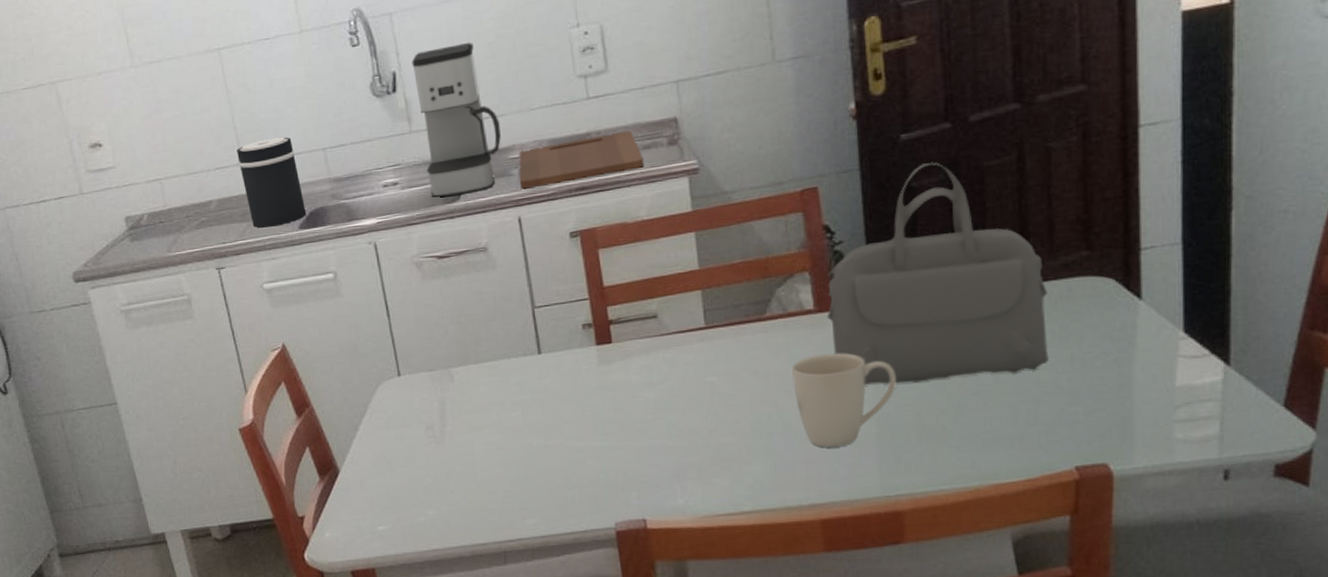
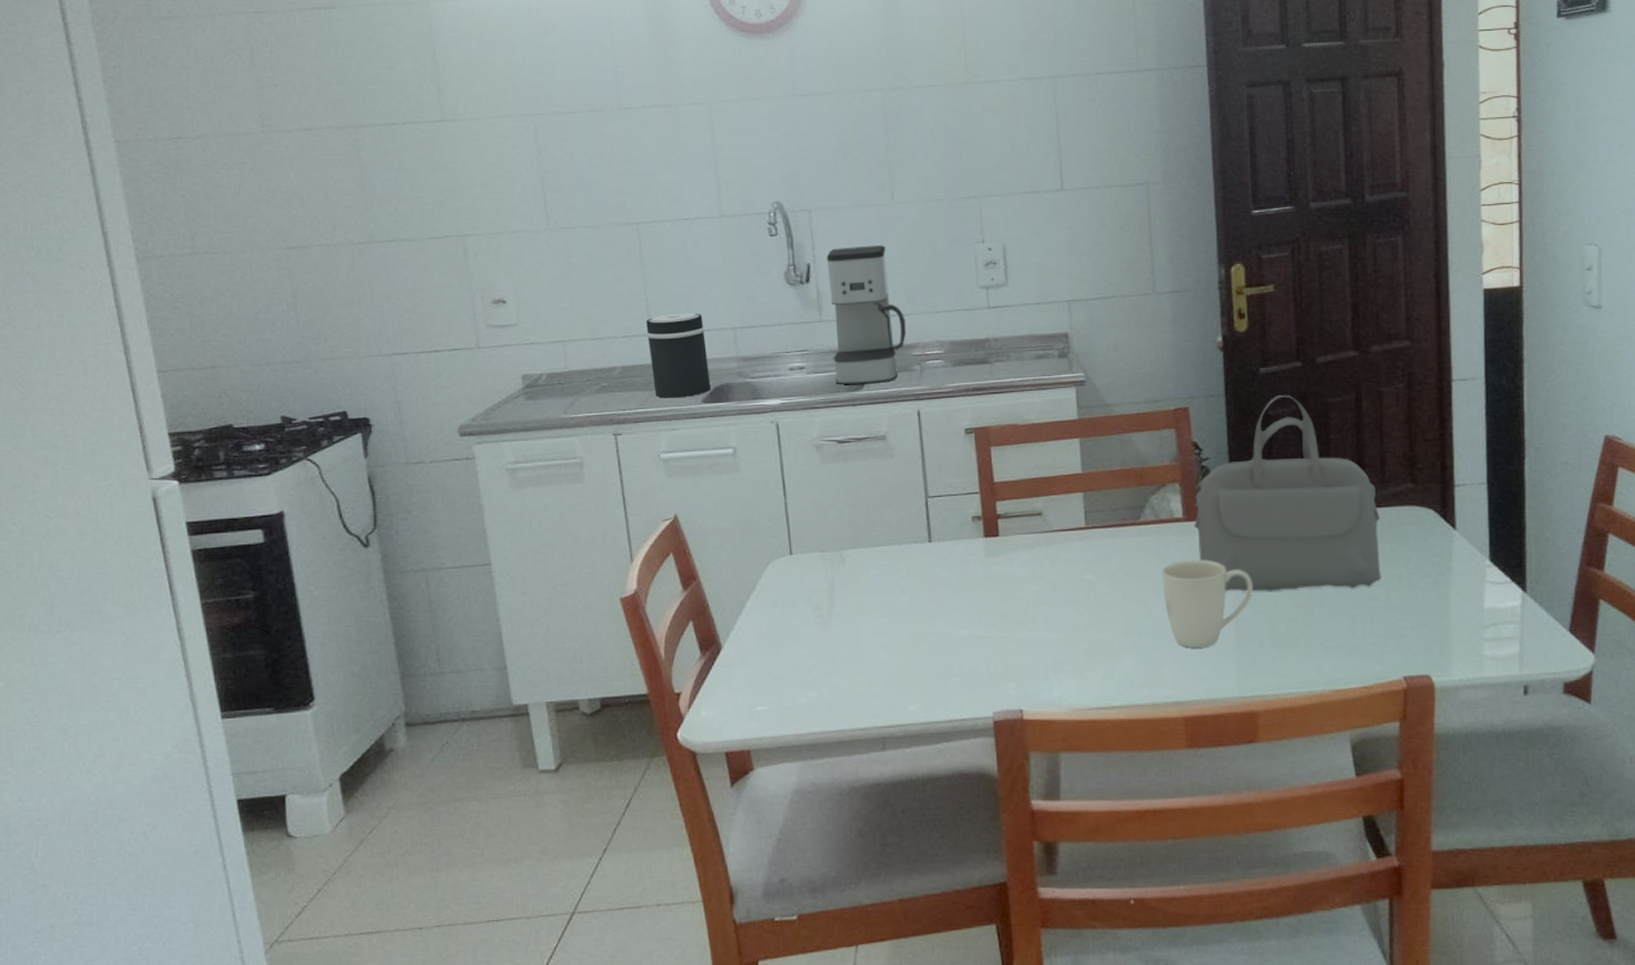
cutting board: present [519,130,644,189] -> none [921,340,1036,385]

